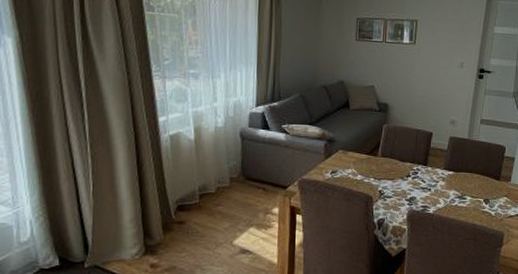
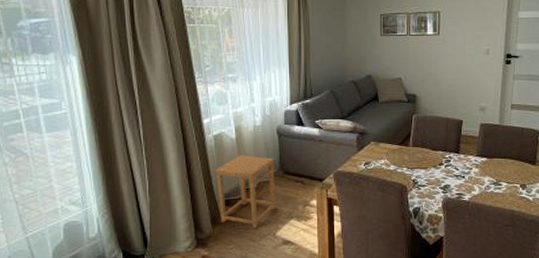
side table: none [169,158,236,235] -> present [215,155,276,228]

